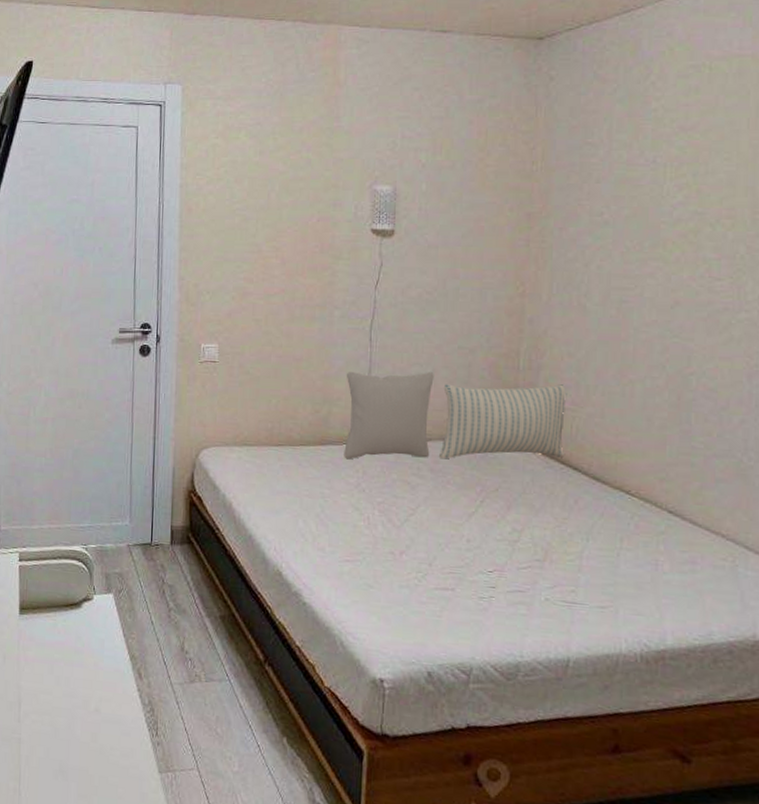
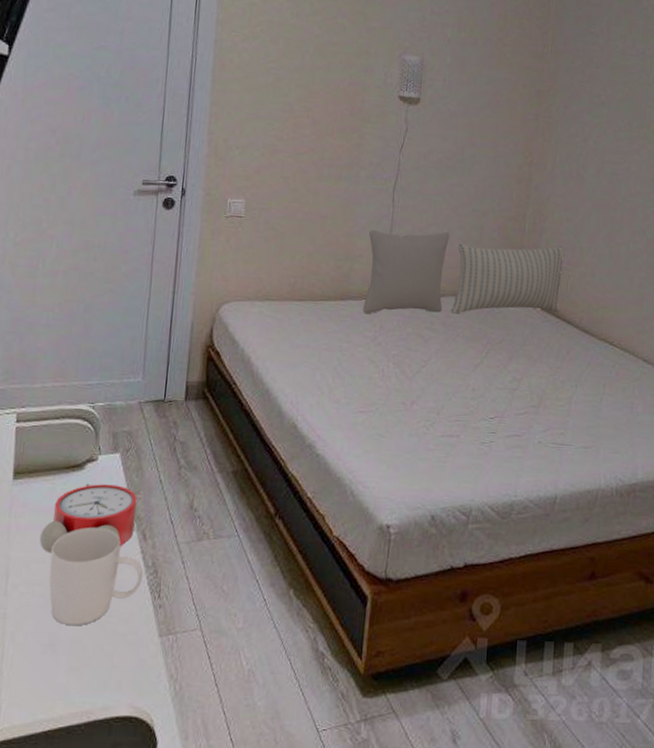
alarm clock: none [45,621,136,686] -> present [39,483,142,554]
mug: none [56,663,141,756] -> present [49,527,143,626]

